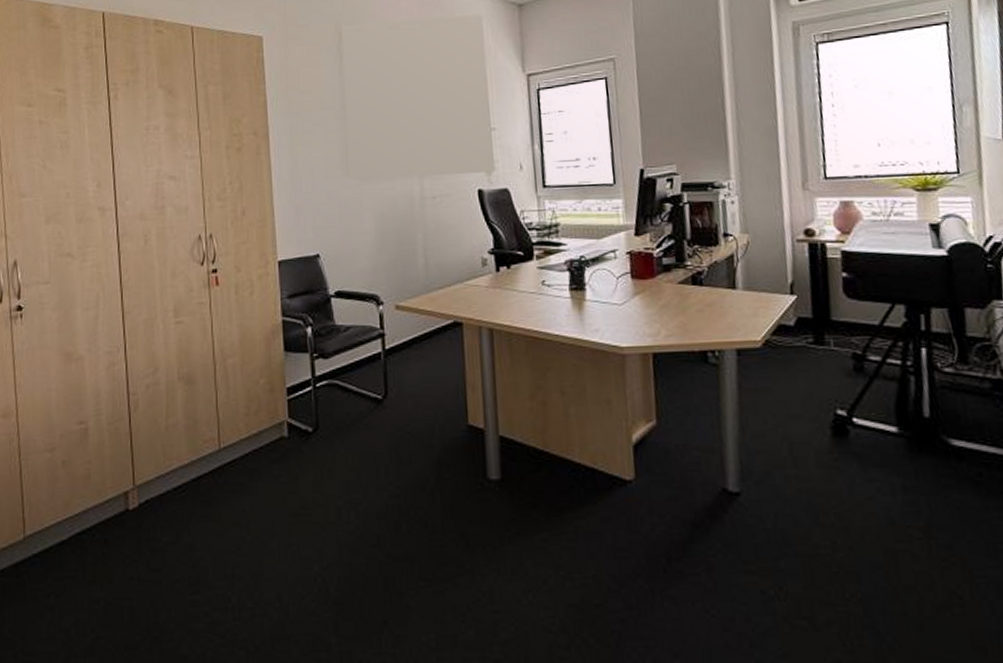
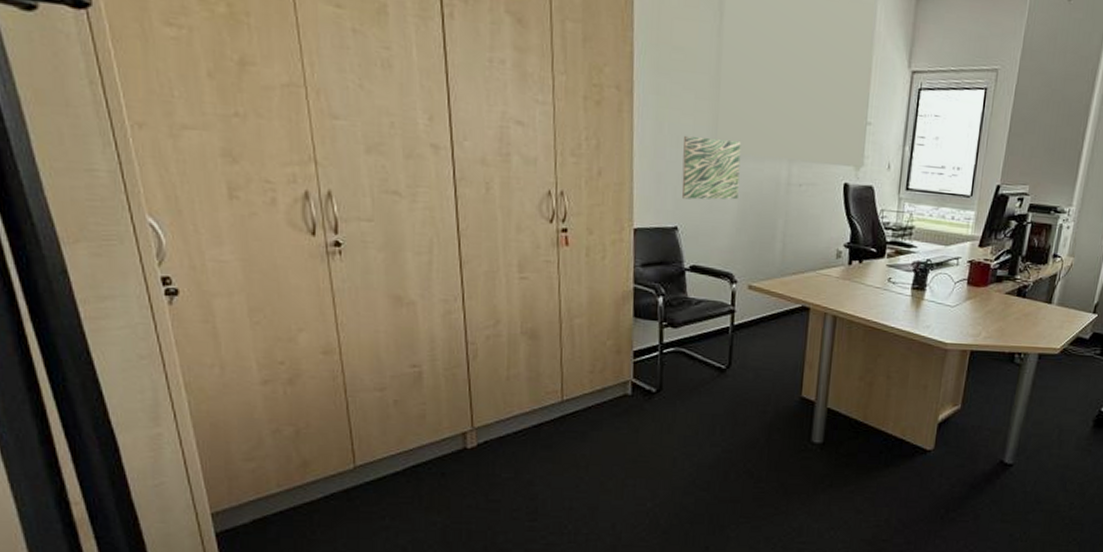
wall art: none [318,165,375,226] -> present [682,135,742,200]

